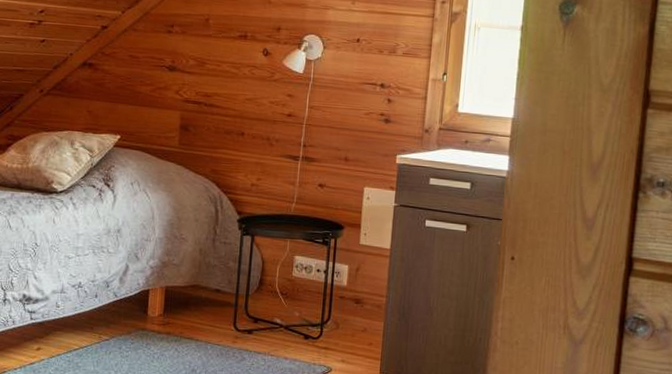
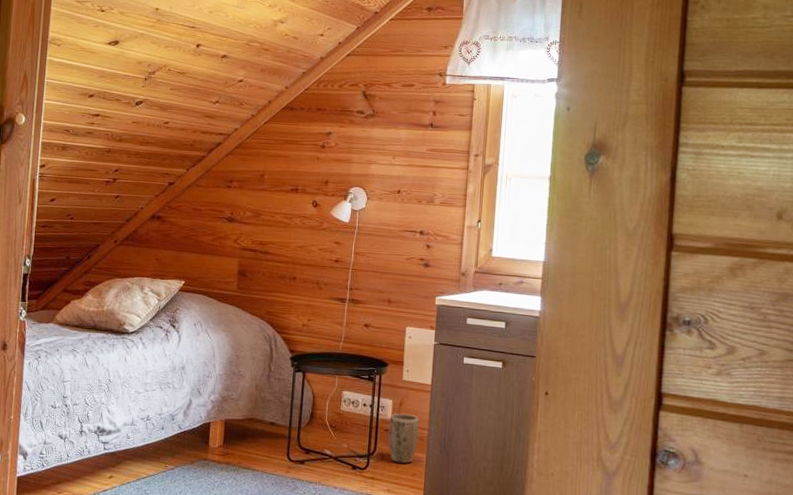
plant pot: none [343,279,377,332] -> present [388,413,419,464]

